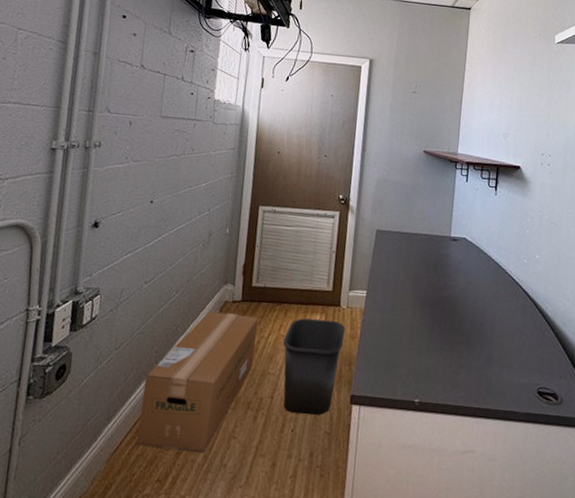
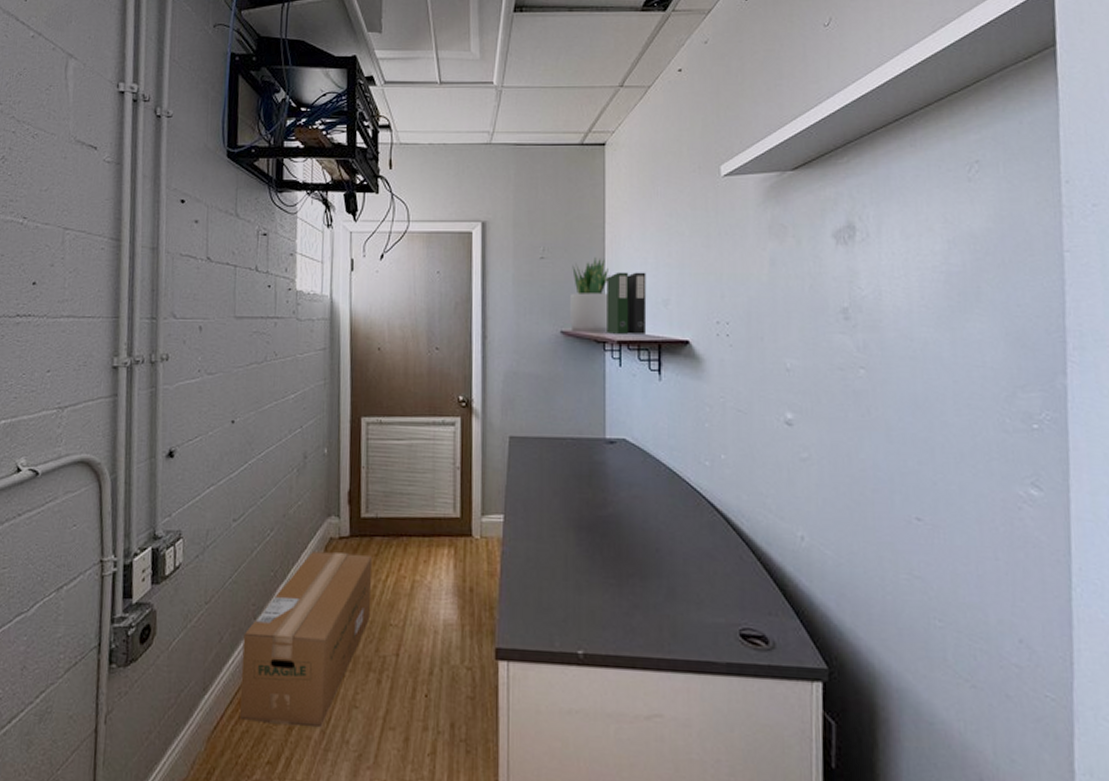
waste bin: present [283,318,346,415] -> none [405,554,481,675]
planter: none [431,96,465,155] -> present [570,258,610,334]
binder: none [459,108,493,159] -> present [607,272,647,336]

